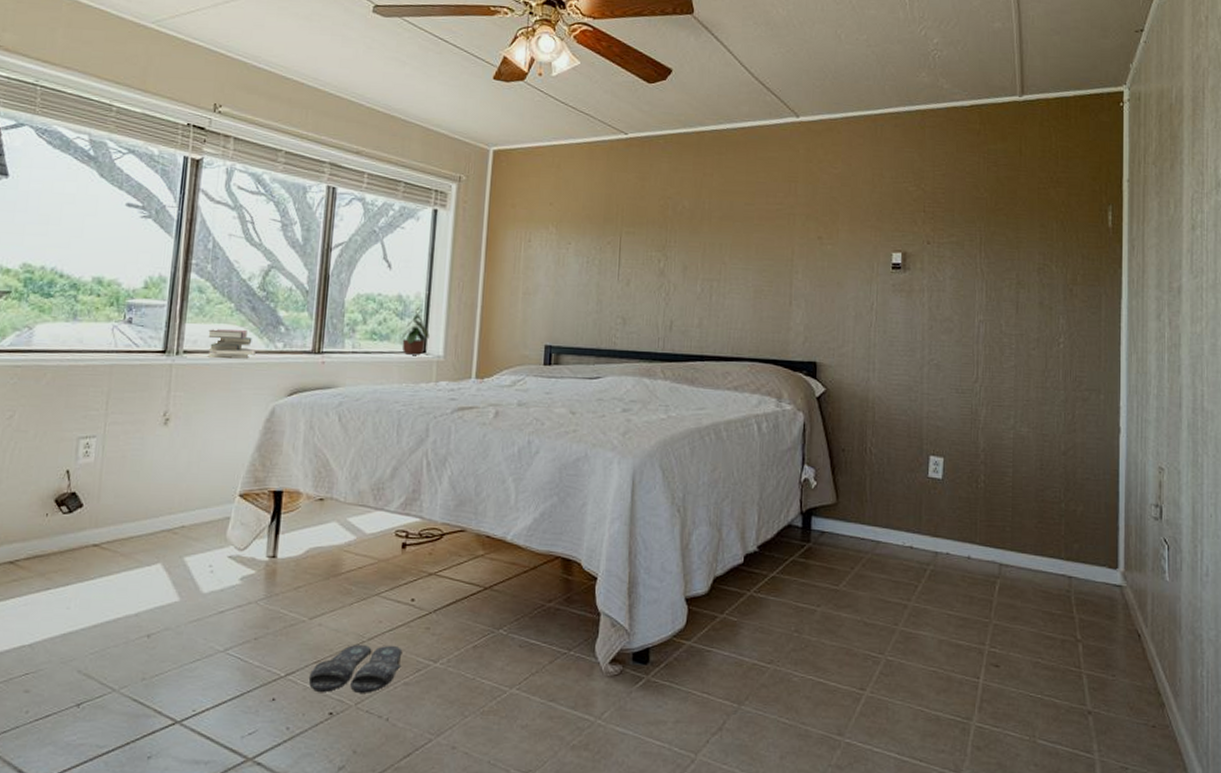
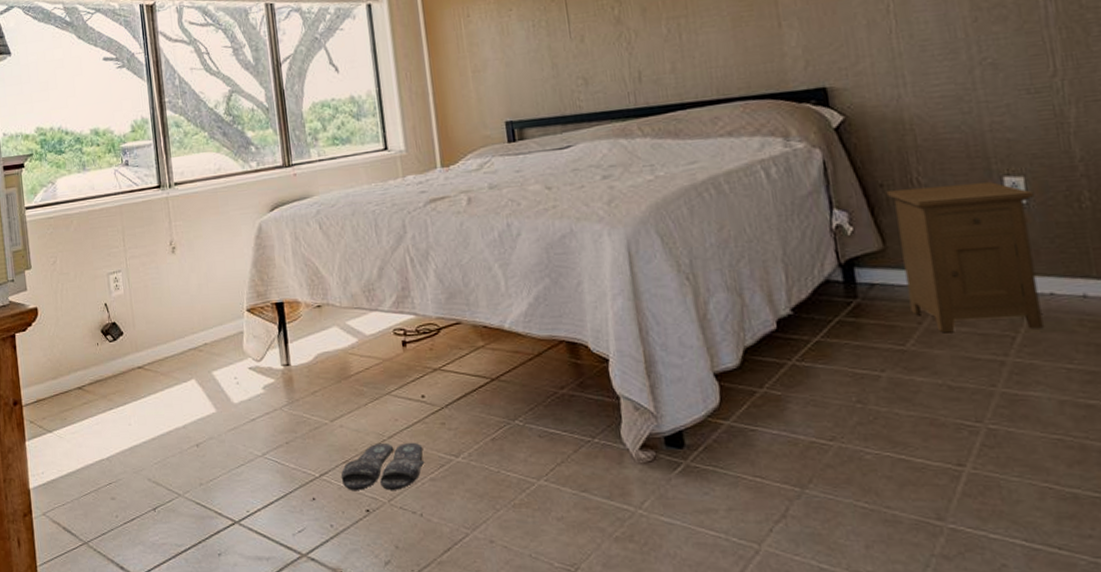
books: present [208,329,256,360] -> none [191,154,234,187]
potted plant: present [401,306,429,356] -> none [361,104,388,156]
nightstand: none [846,455,948,581] -> present [886,182,1043,333]

